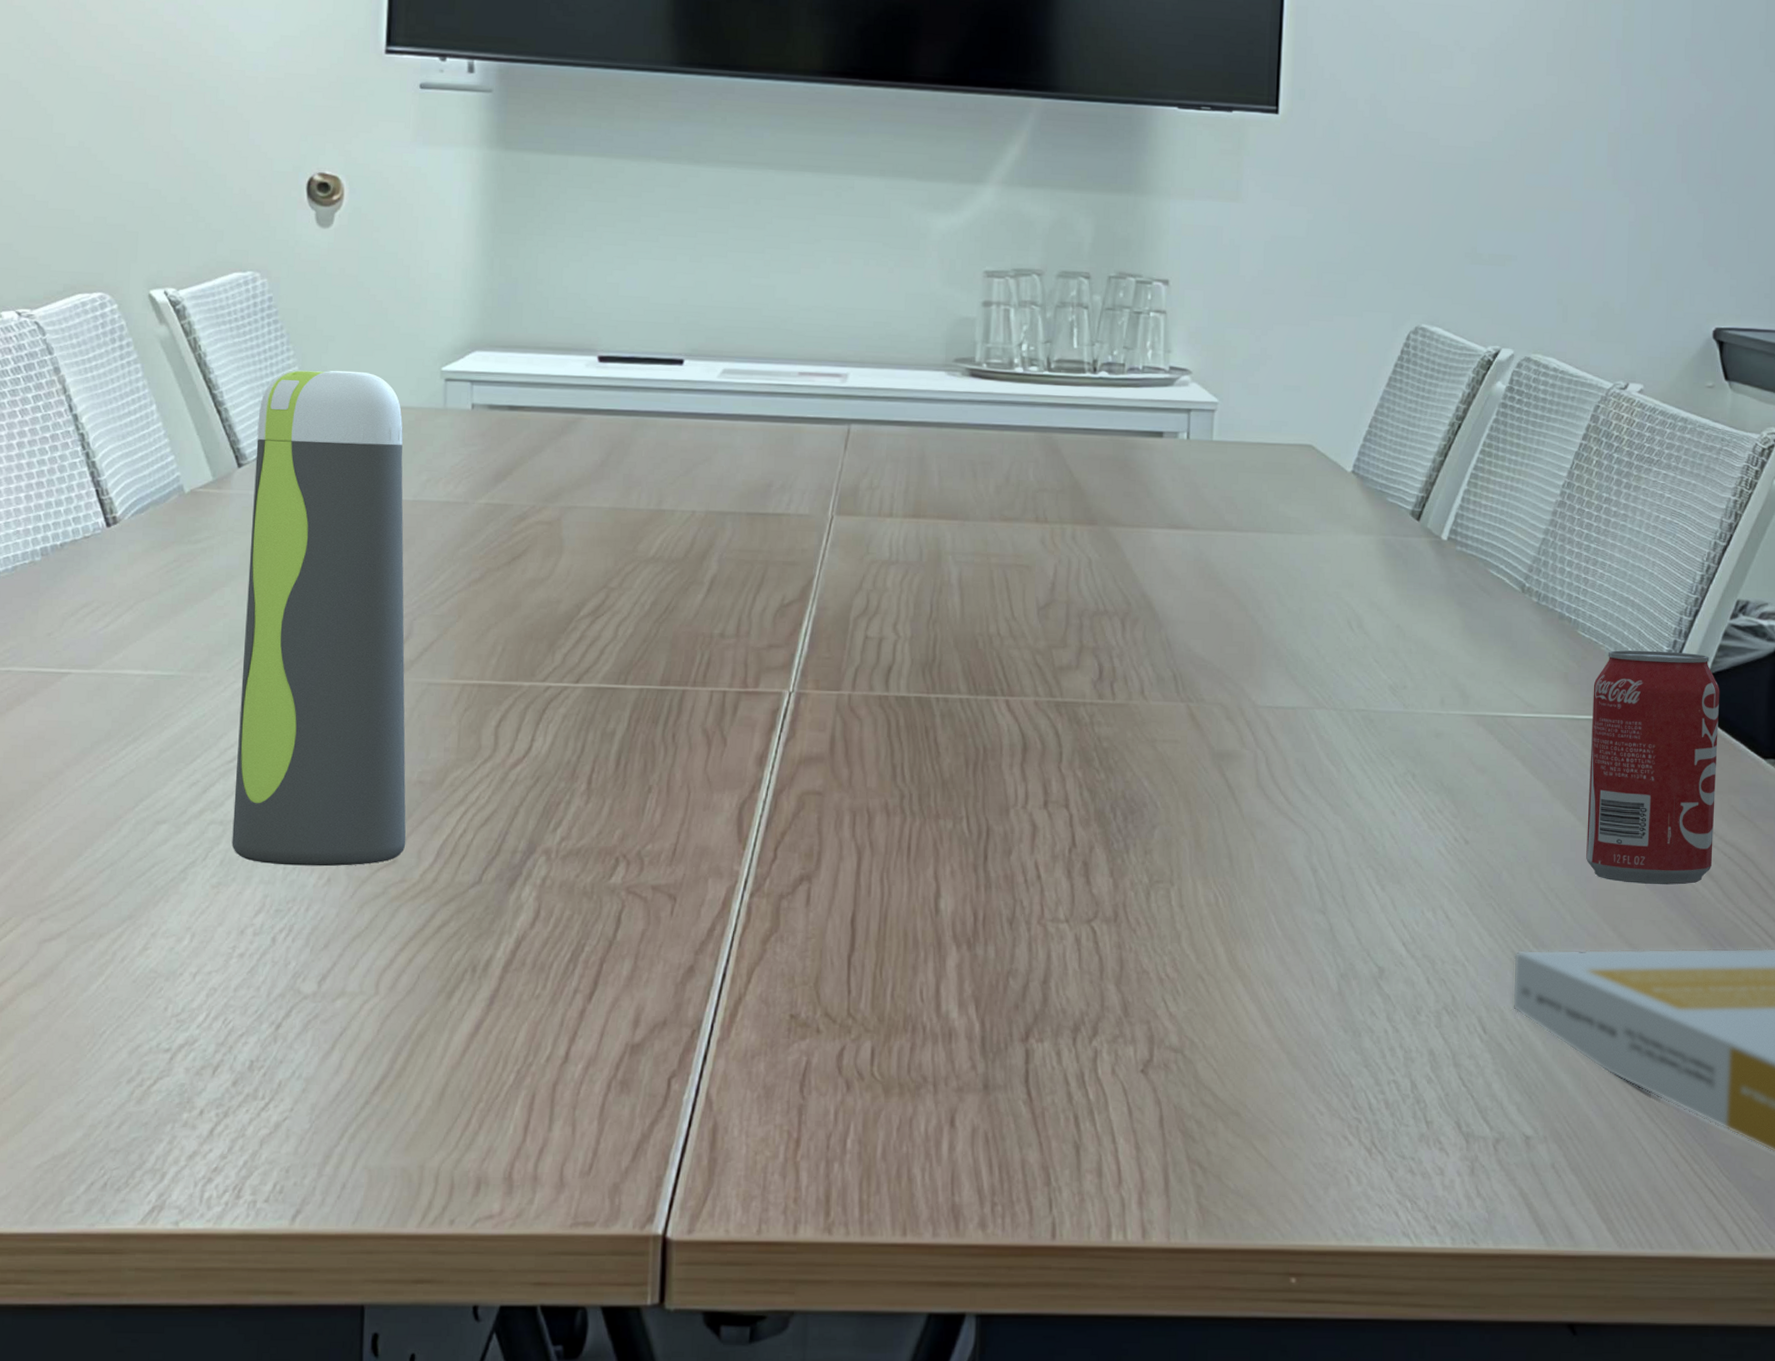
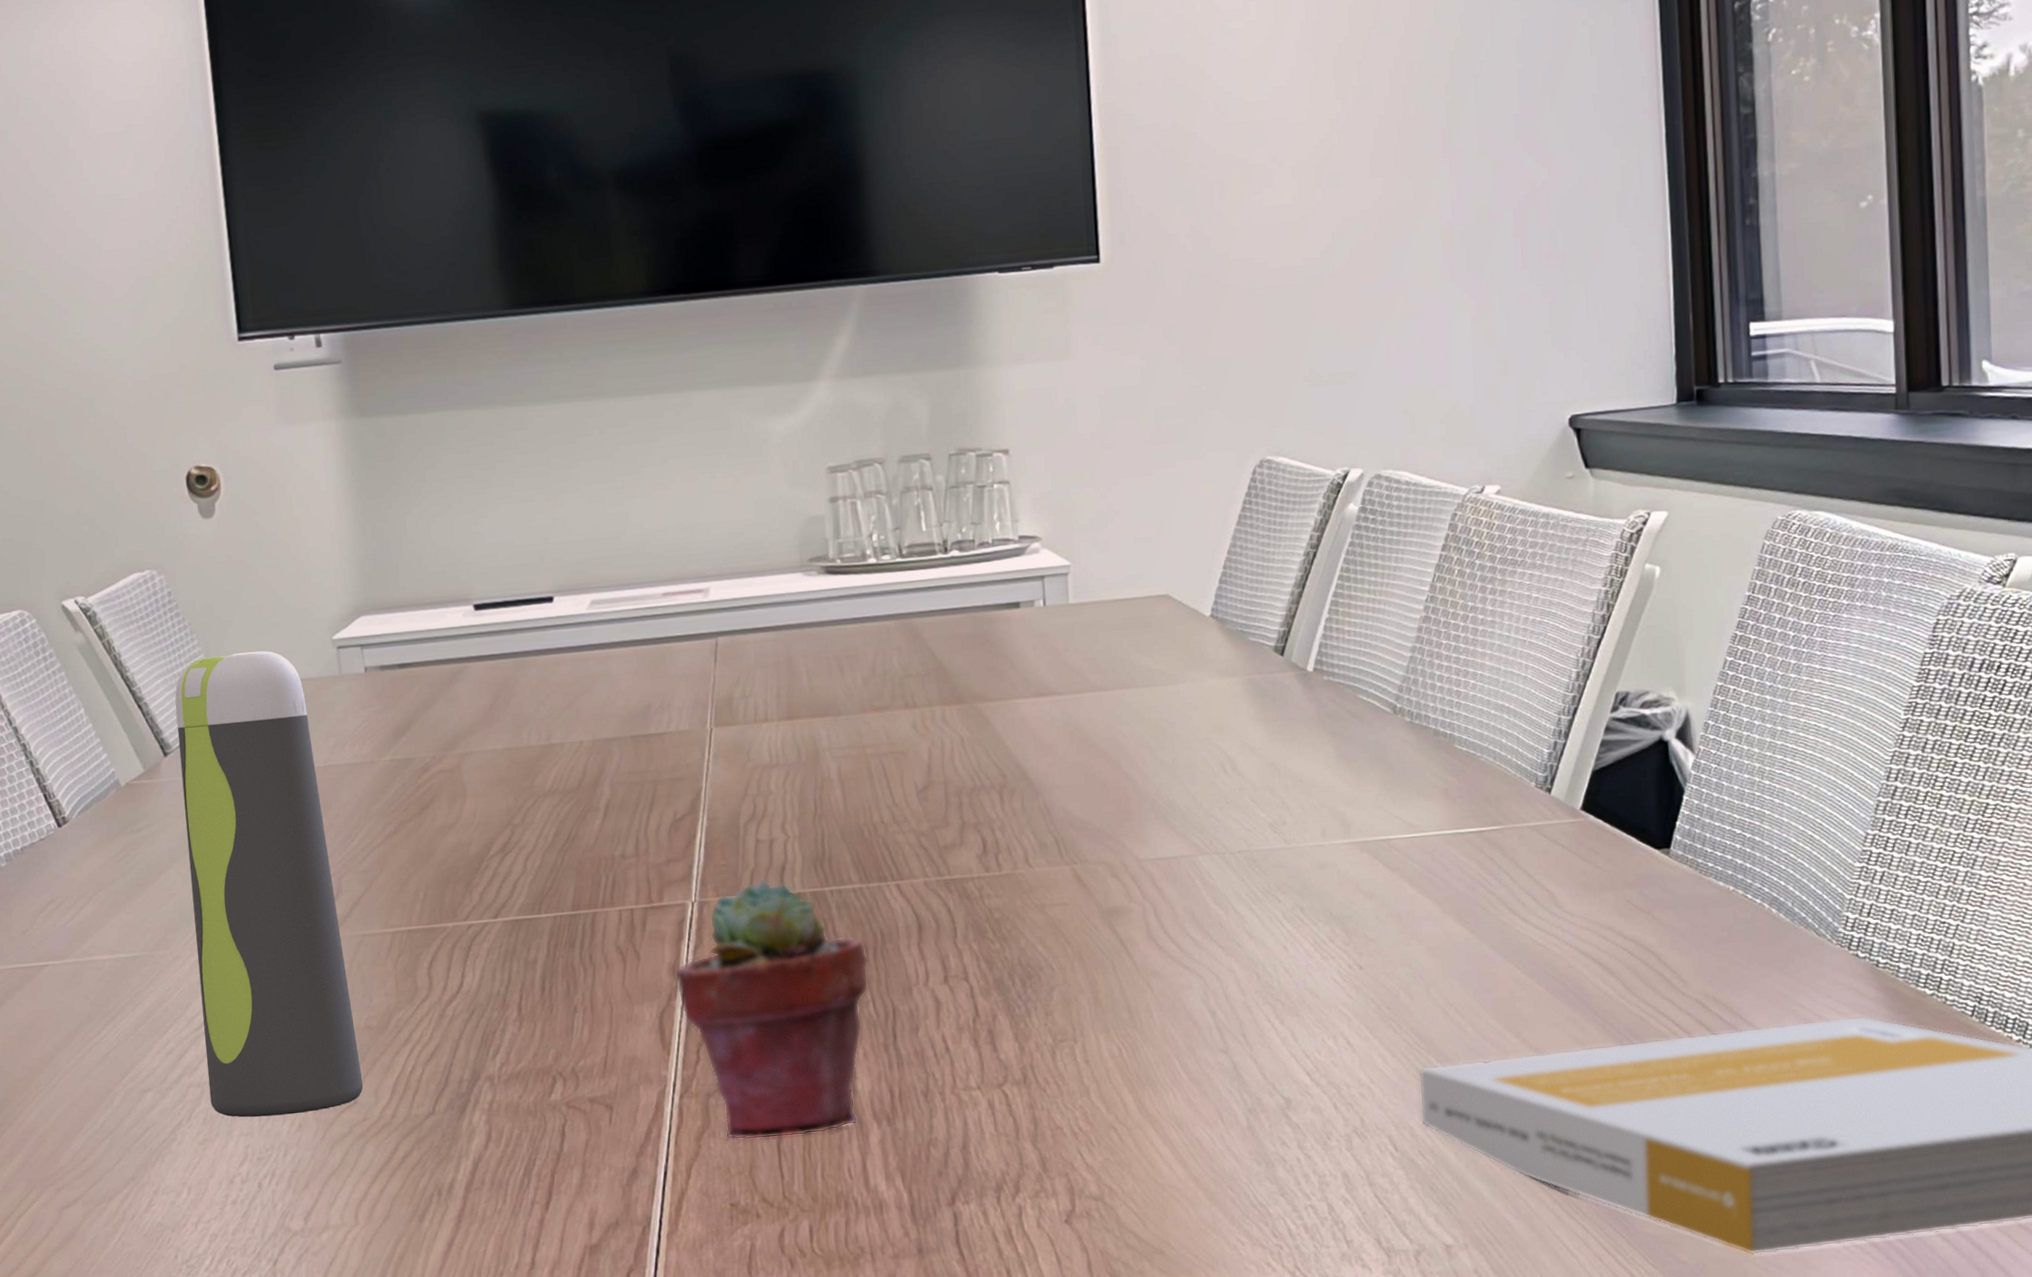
potted succulent: none [761,677,968,951] -> present [674,878,869,1140]
beverage can: present [1586,650,1720,885] -> none [1475,752,1612,989]

